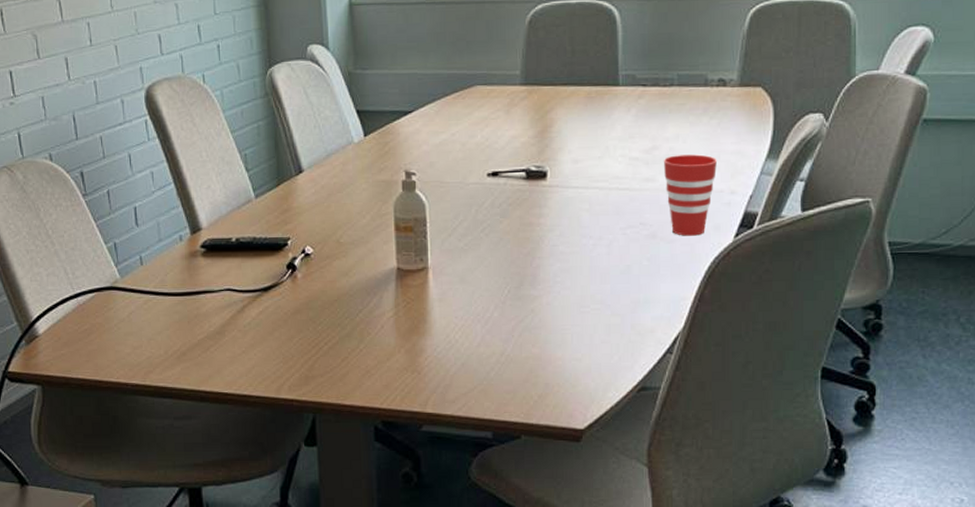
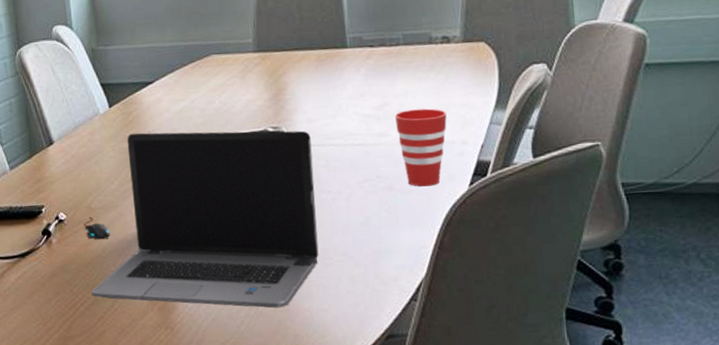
mouse: none [331,251,359,277] -> present [83,216,110,240]
laptop computer: none [336,165,576,355] -> present [91,130,319,308]

